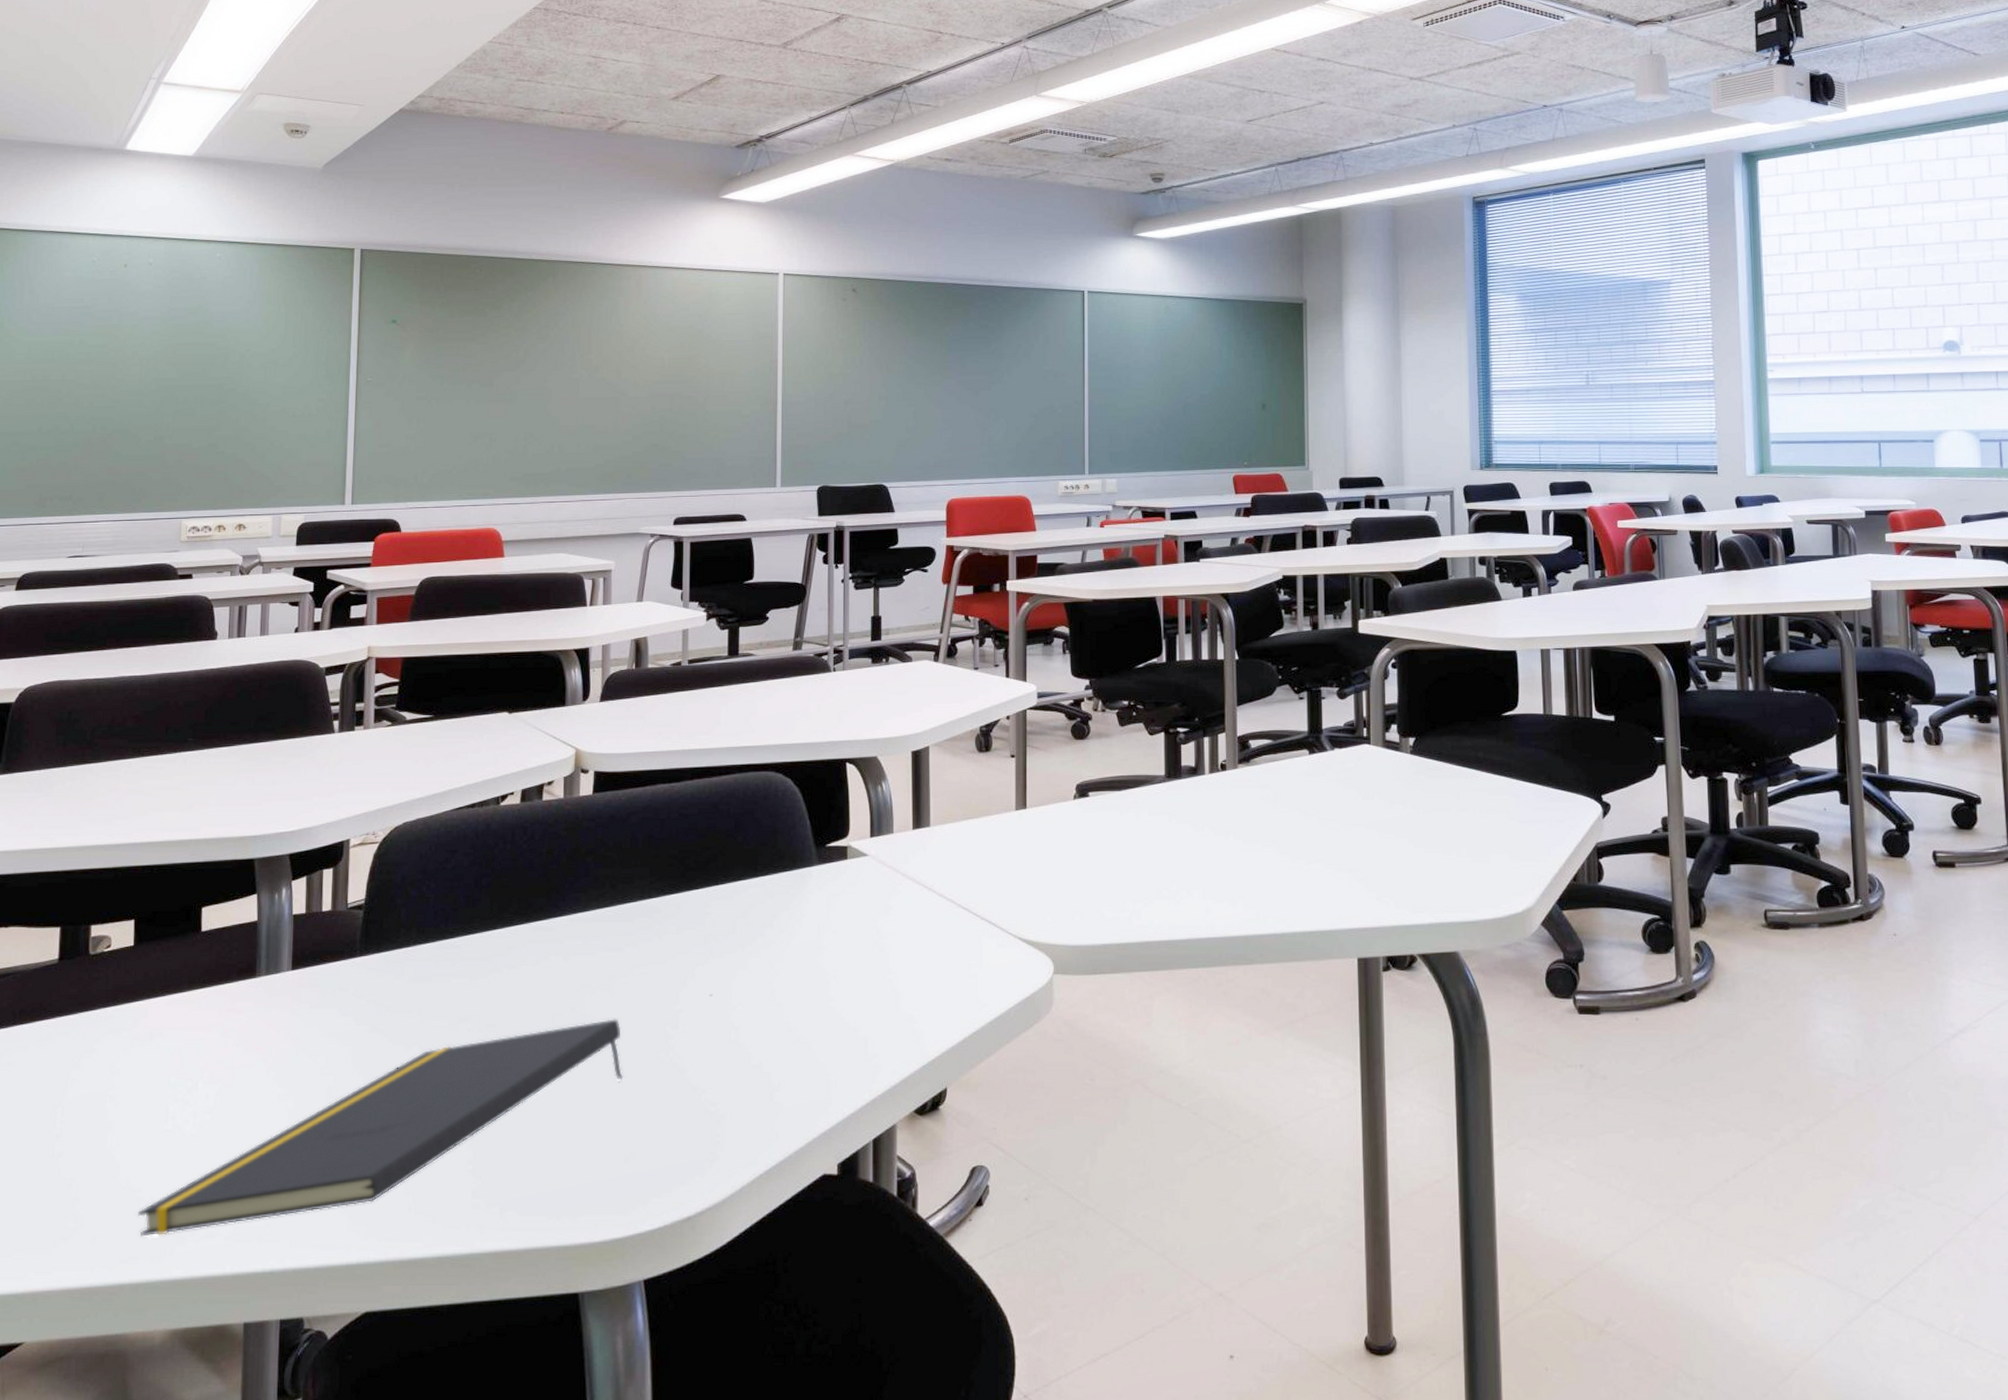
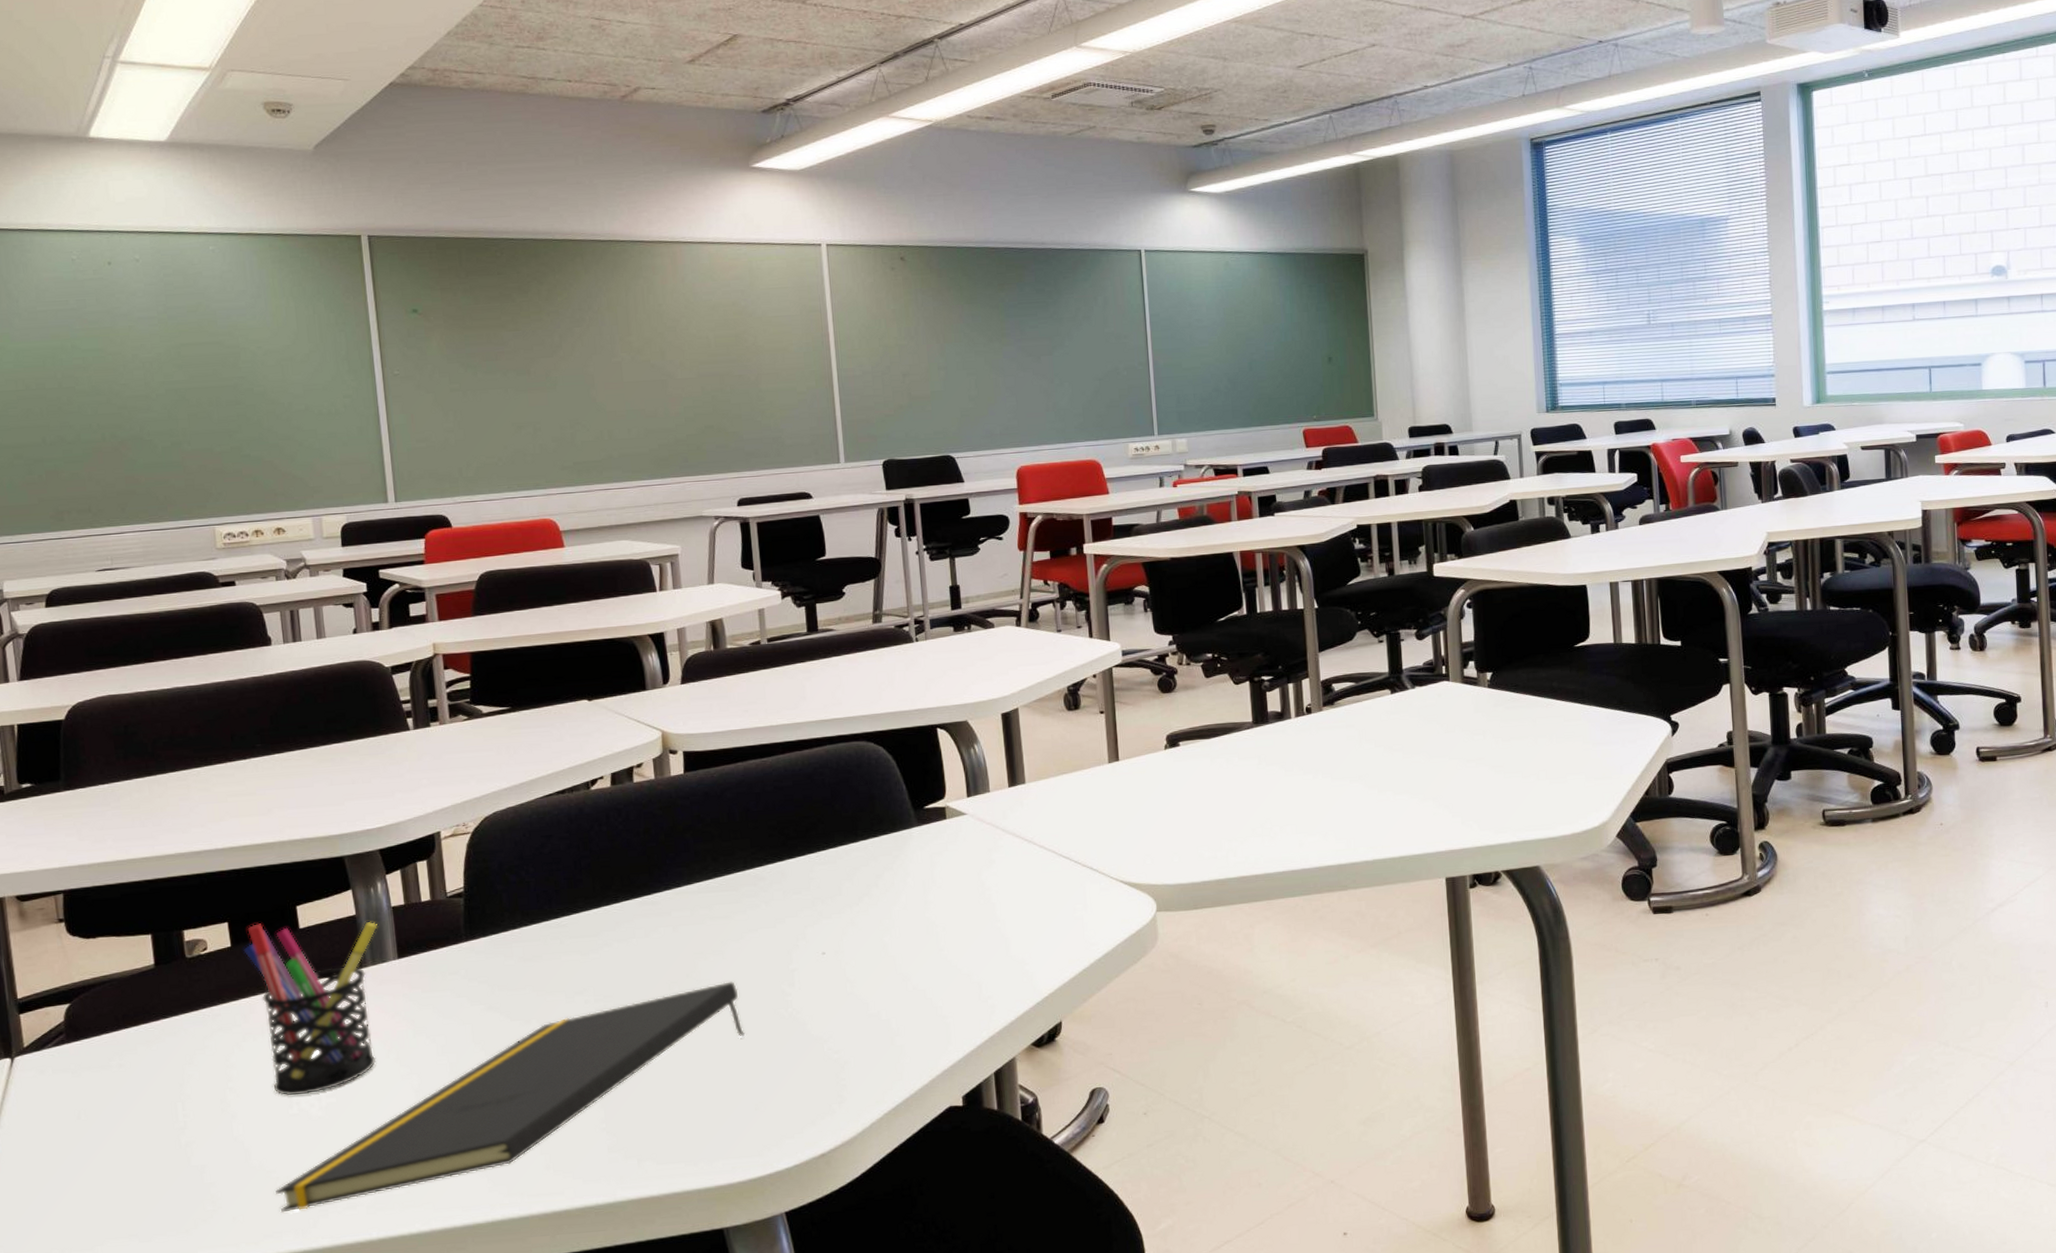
pen holder: none [145,923,277,1109] -> present [243,922,378,1096]

